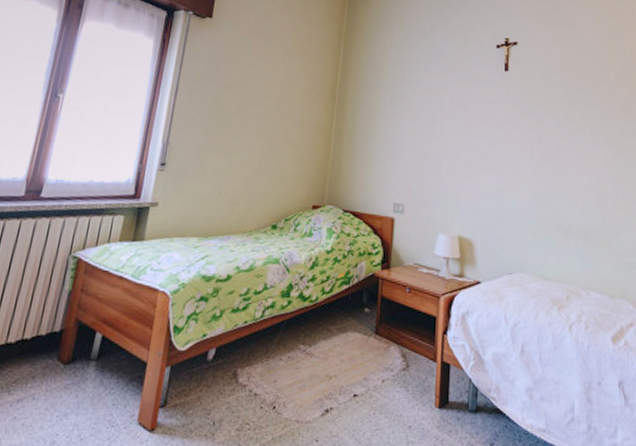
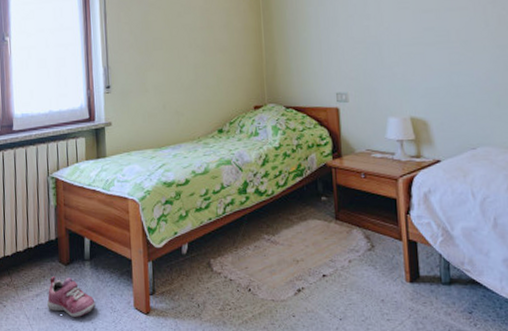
shoe: none [27,377,91,433] -> present [46,276,96,318]

